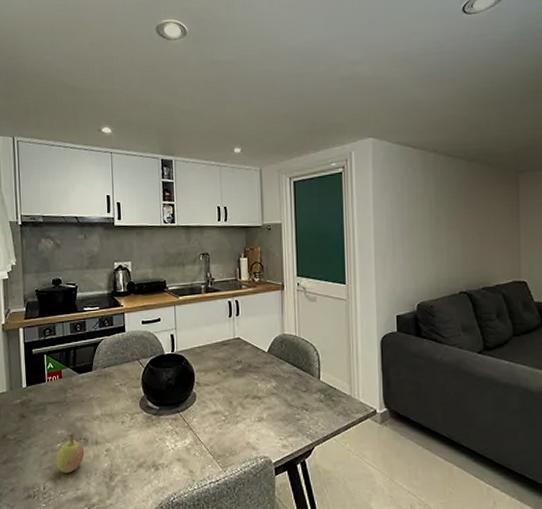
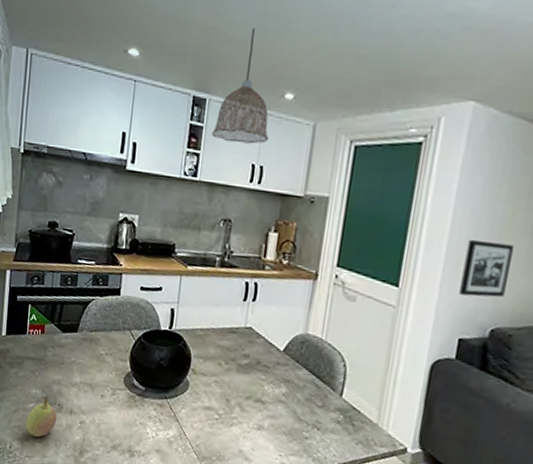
pendant lamp: none [181,102,227,192] -> present [212,28,269,144]
picture frame: none [389,238,422,282] -> present [459,239,515,298]

